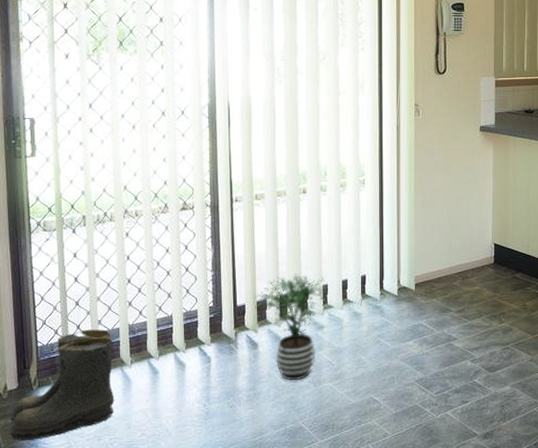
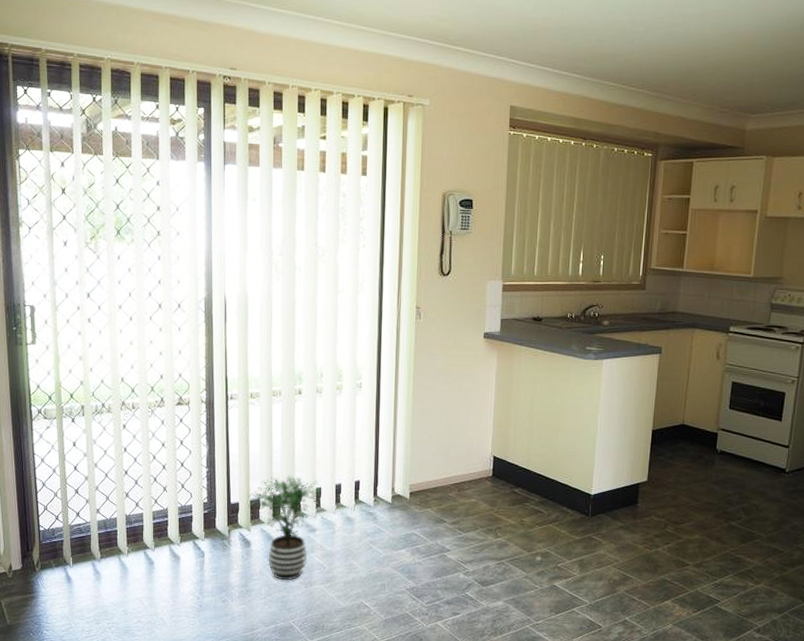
boots: present [8,329,115,441] -> none [13,517,112,620]

